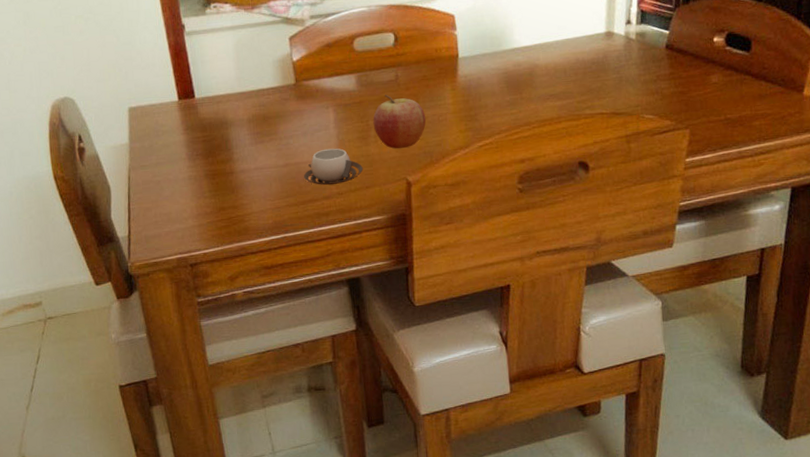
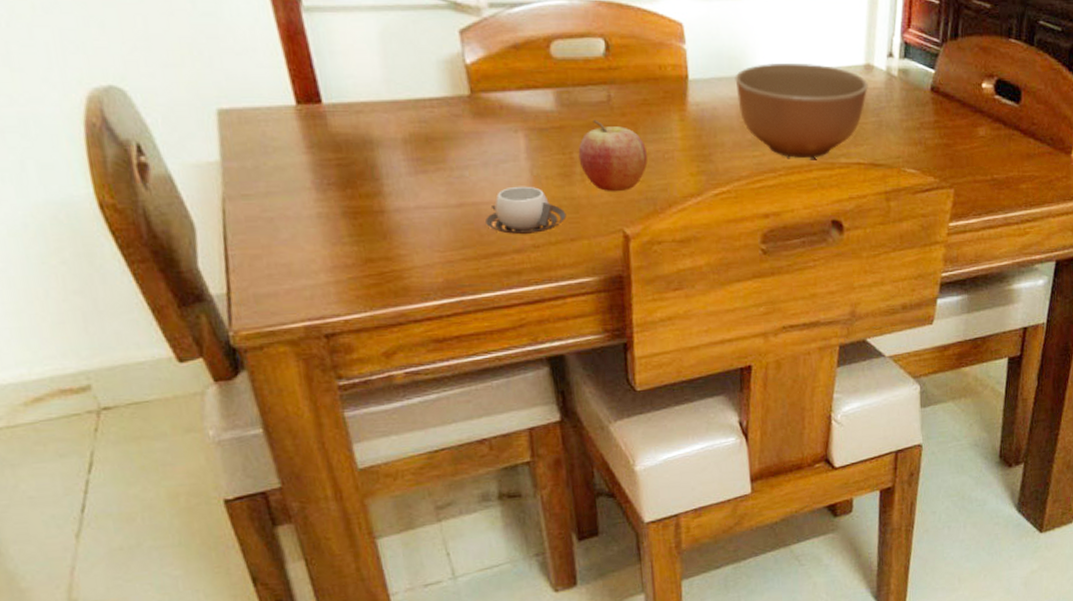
bowl: none [496,36,609,113] -> present [735,62,868,158]

